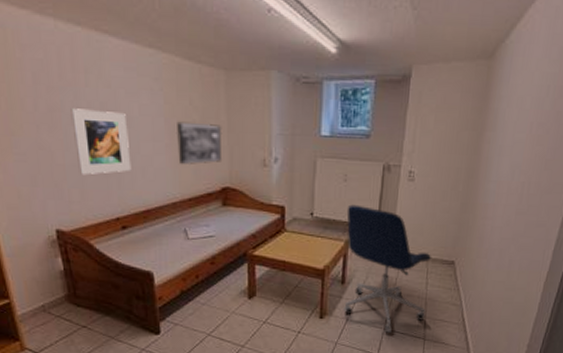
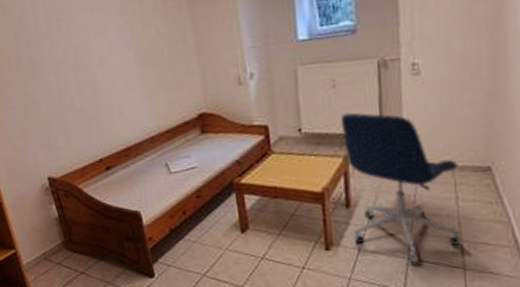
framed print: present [70,108,132,175] -> none [48,53,109,121]
wall art: present [176,121,222,166] -> none [145,48,194,97]

